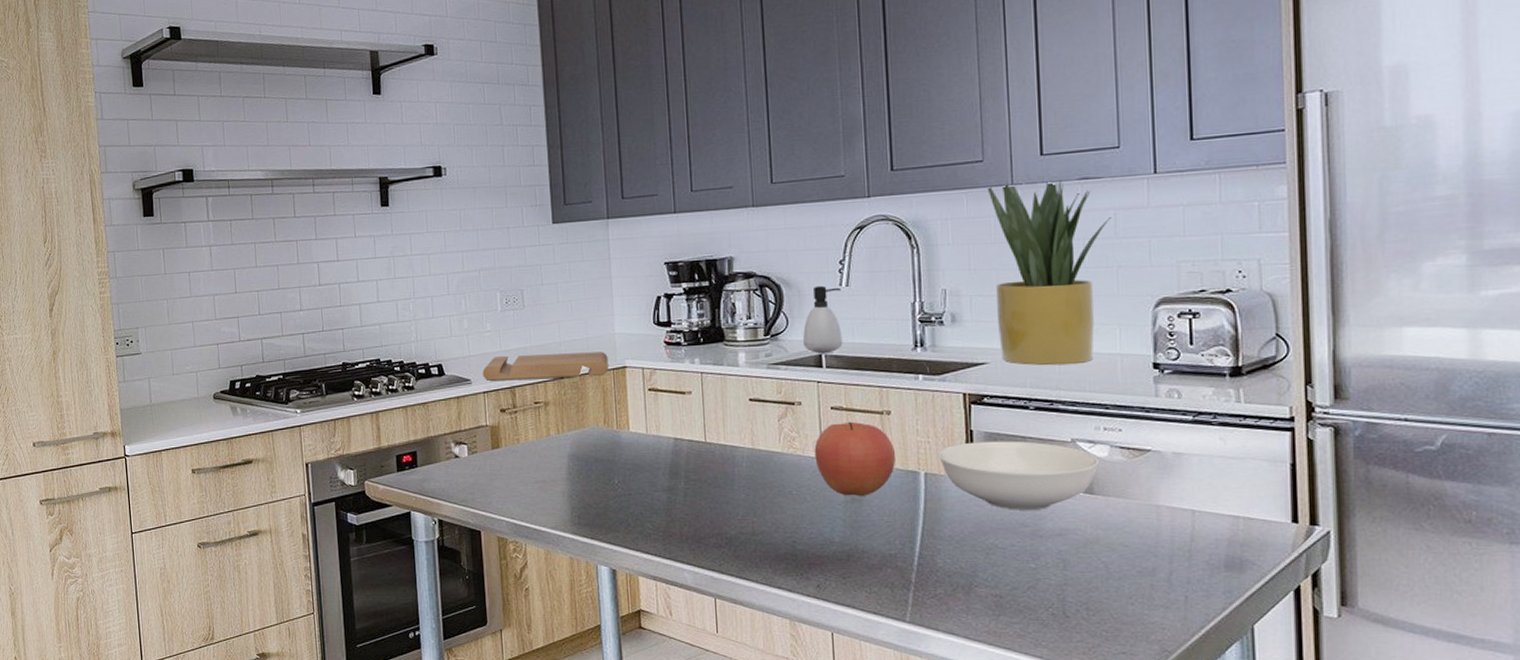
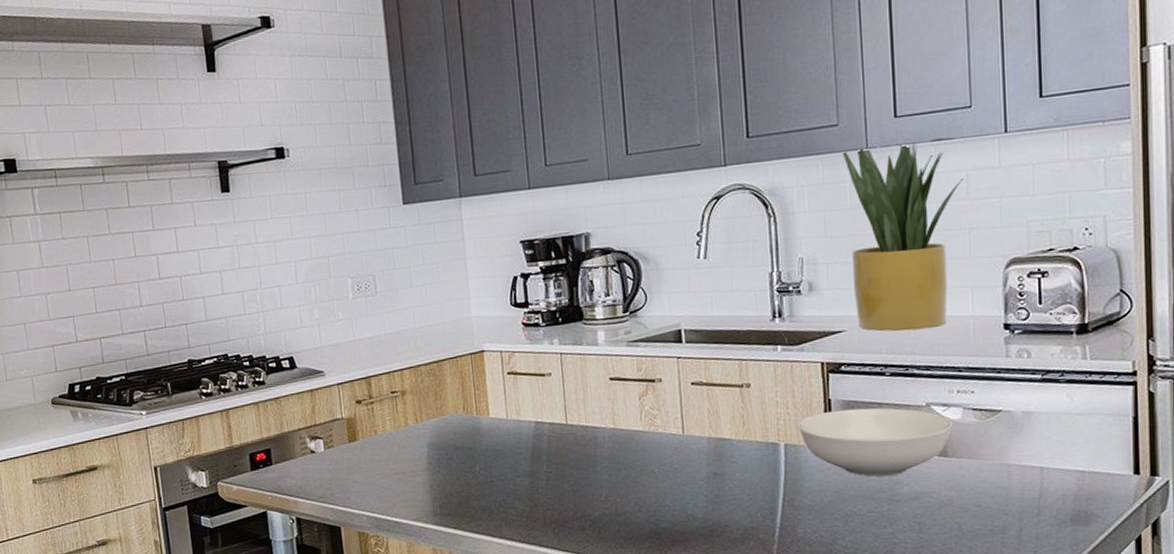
cutting board: present [482,351,609,381] -> none [336,336,466,372]
soap dispenser: present [803,285,843,354] -> none [662,259,702,329]
fruit: present [814,421,896,496] -> none [675,396,757,471]

